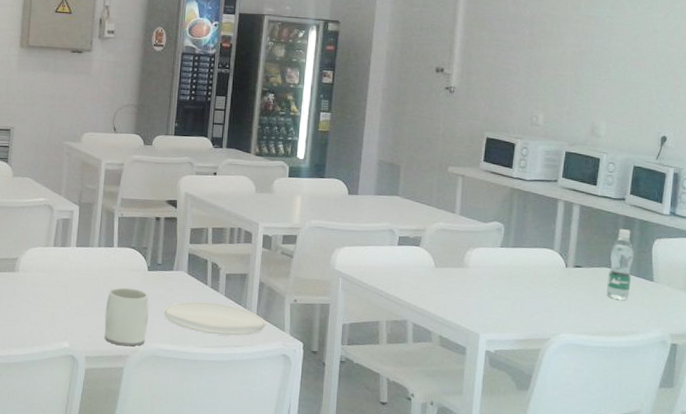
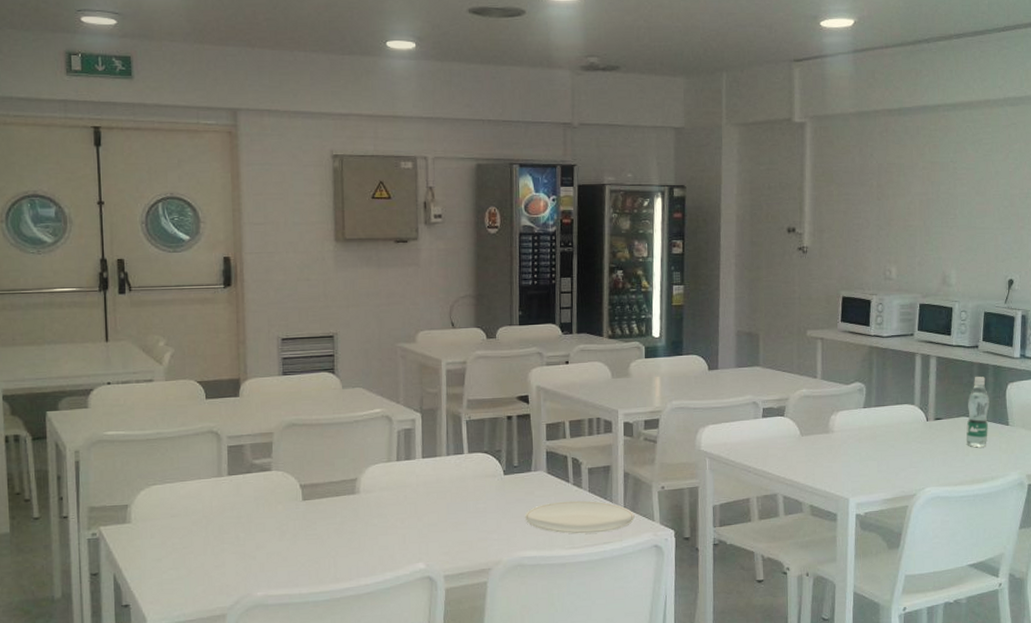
mug: present [104,287,149,347] -> none [461,495,509,559]

